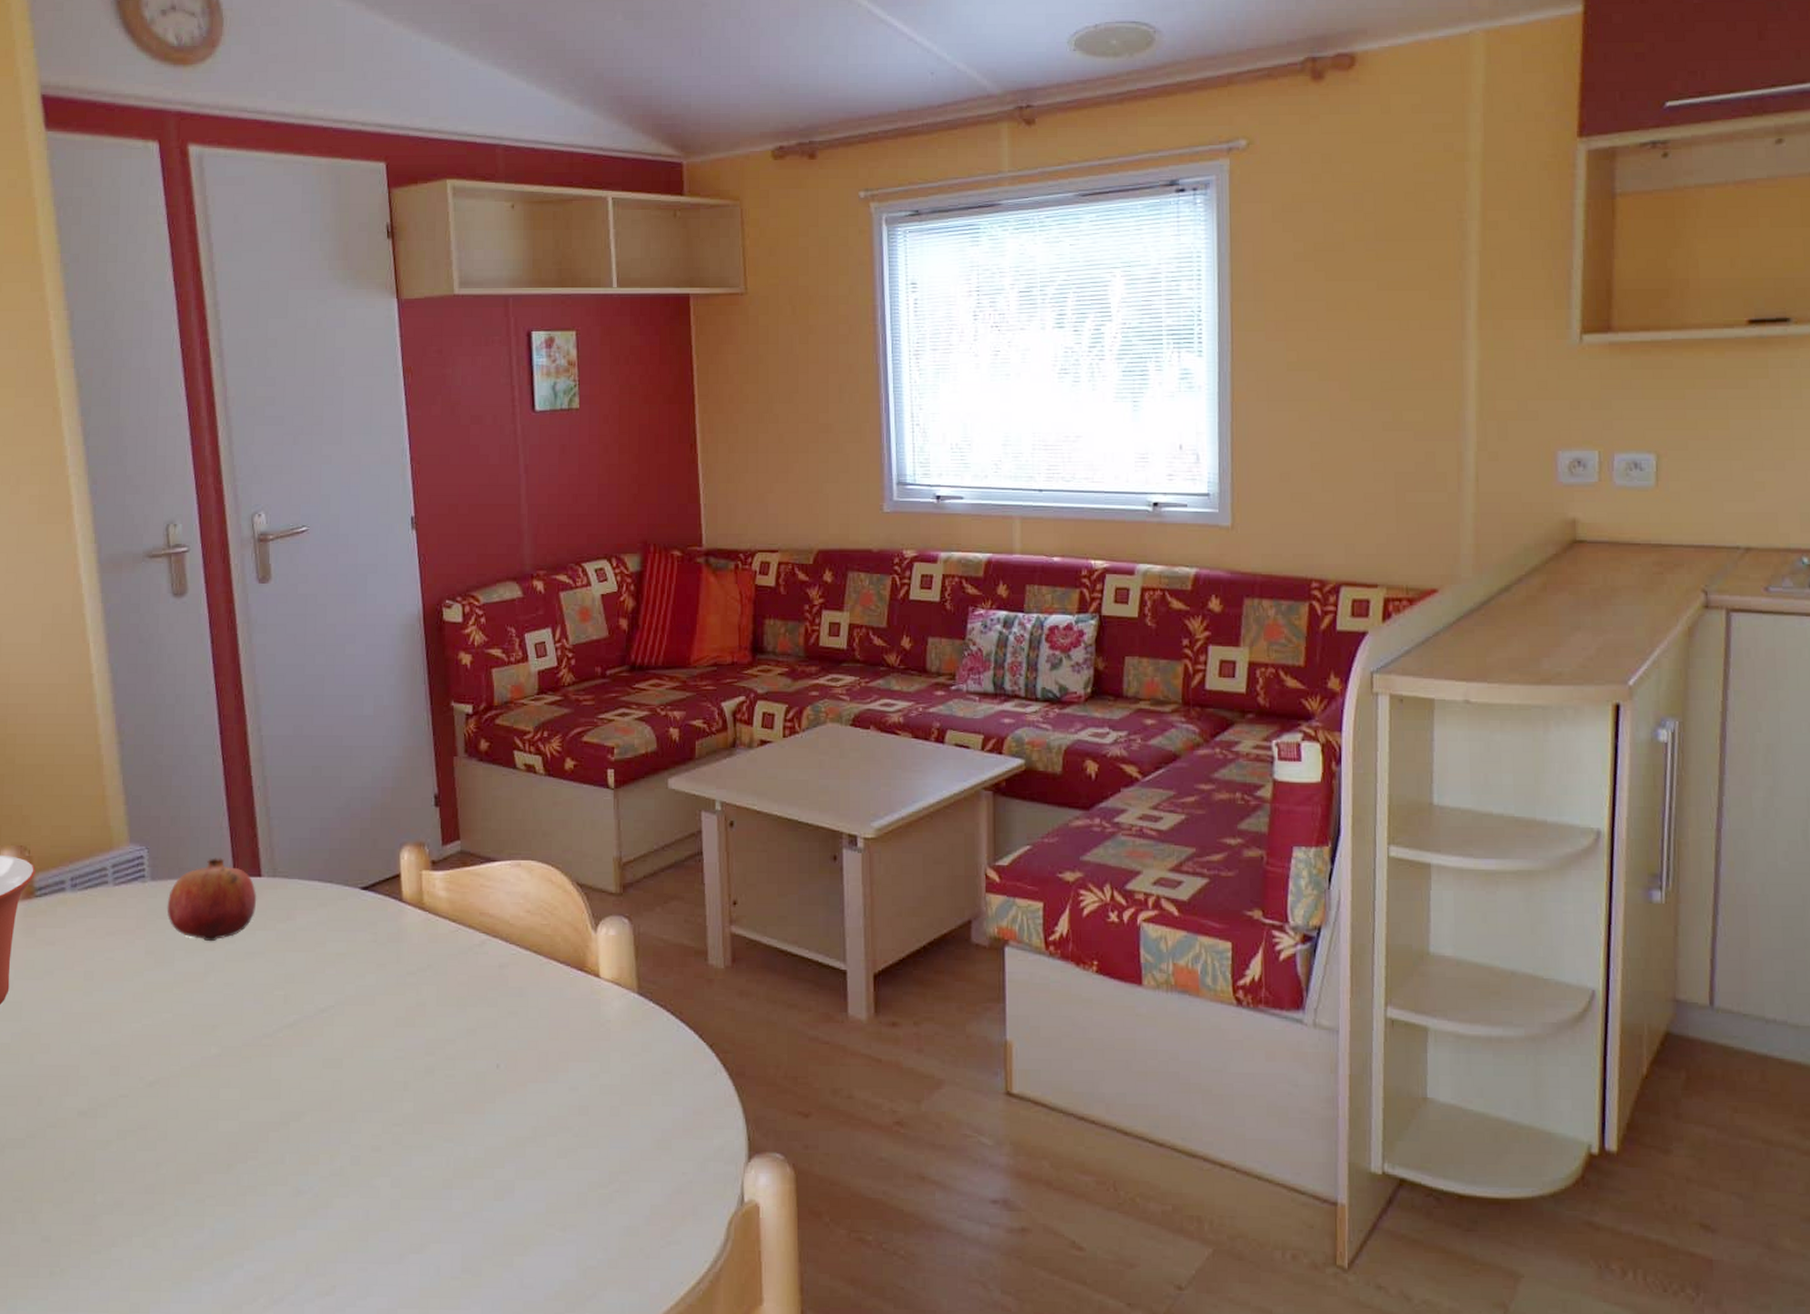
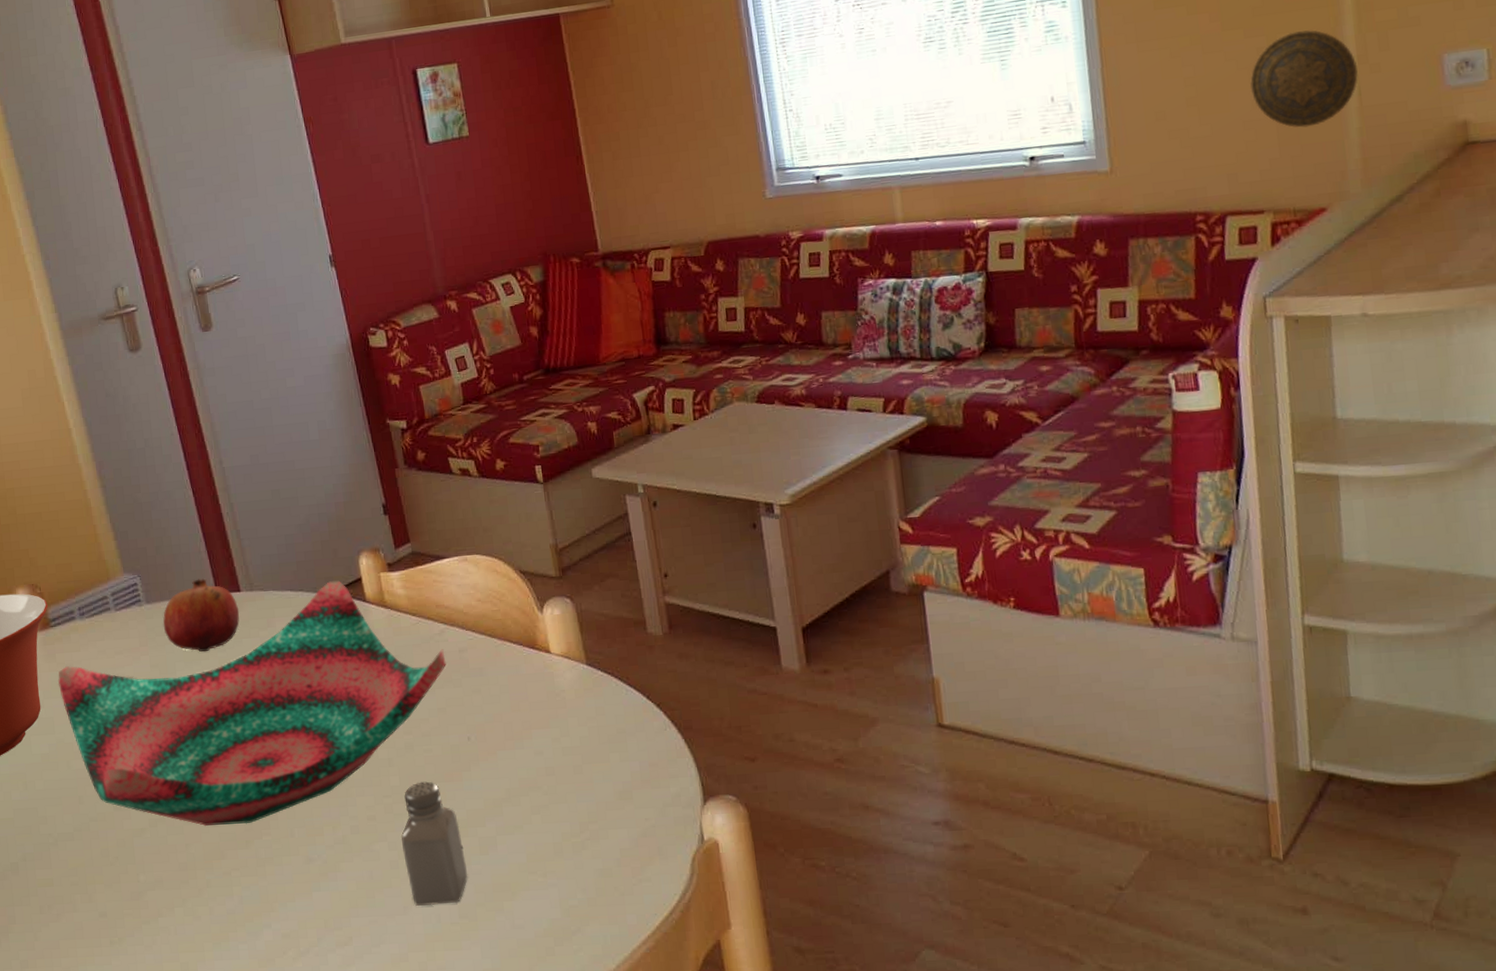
decorative bowl: none [33,875,483,1145] -> present [57,580,446,827]
saltshaker: none [406,1111,478,1256] -> present [400,781,468,906]
decorative plate: none [1373,410,1477,506] -> present [1250,30,1358,128]

